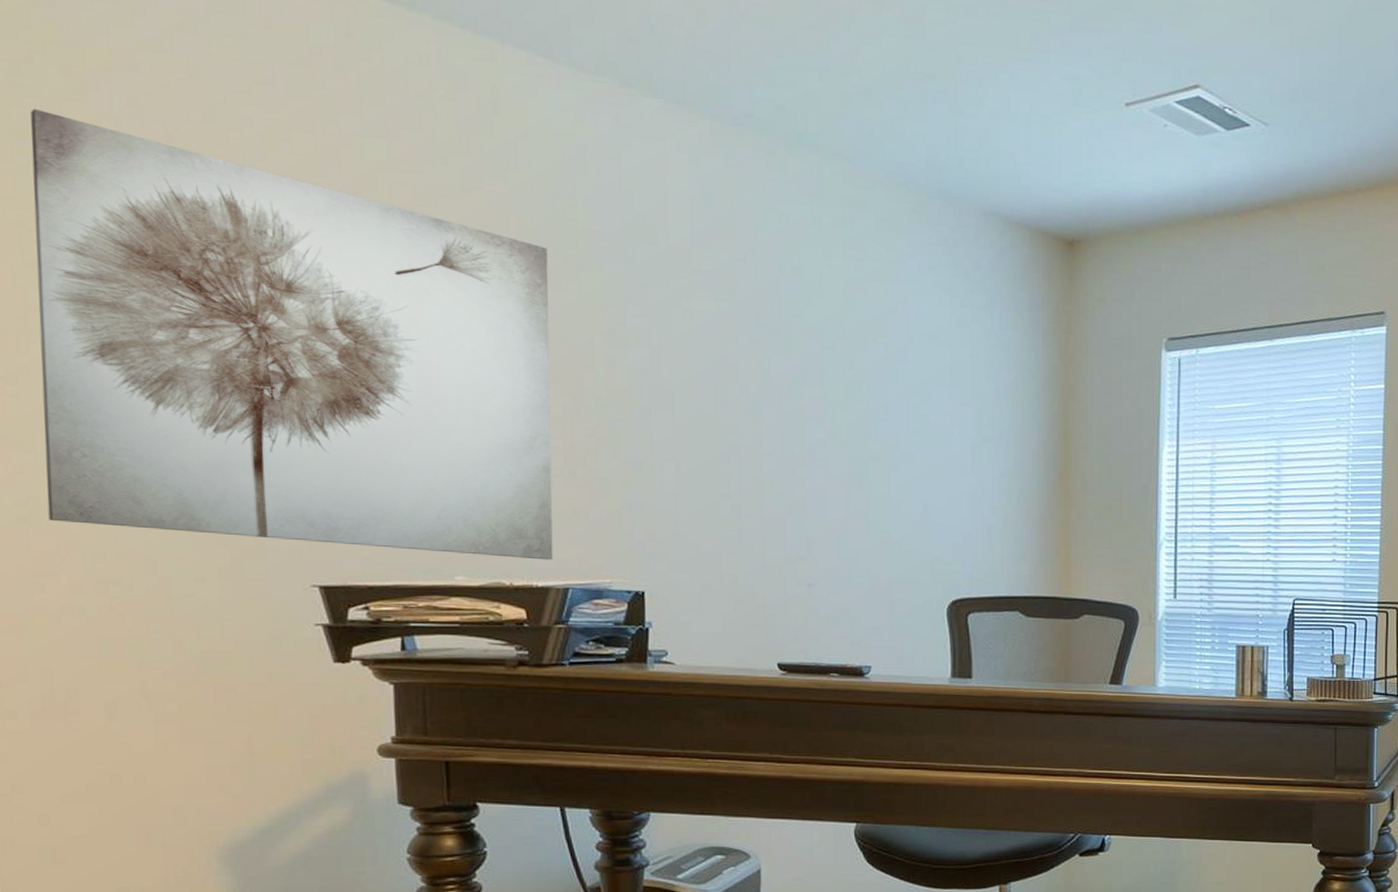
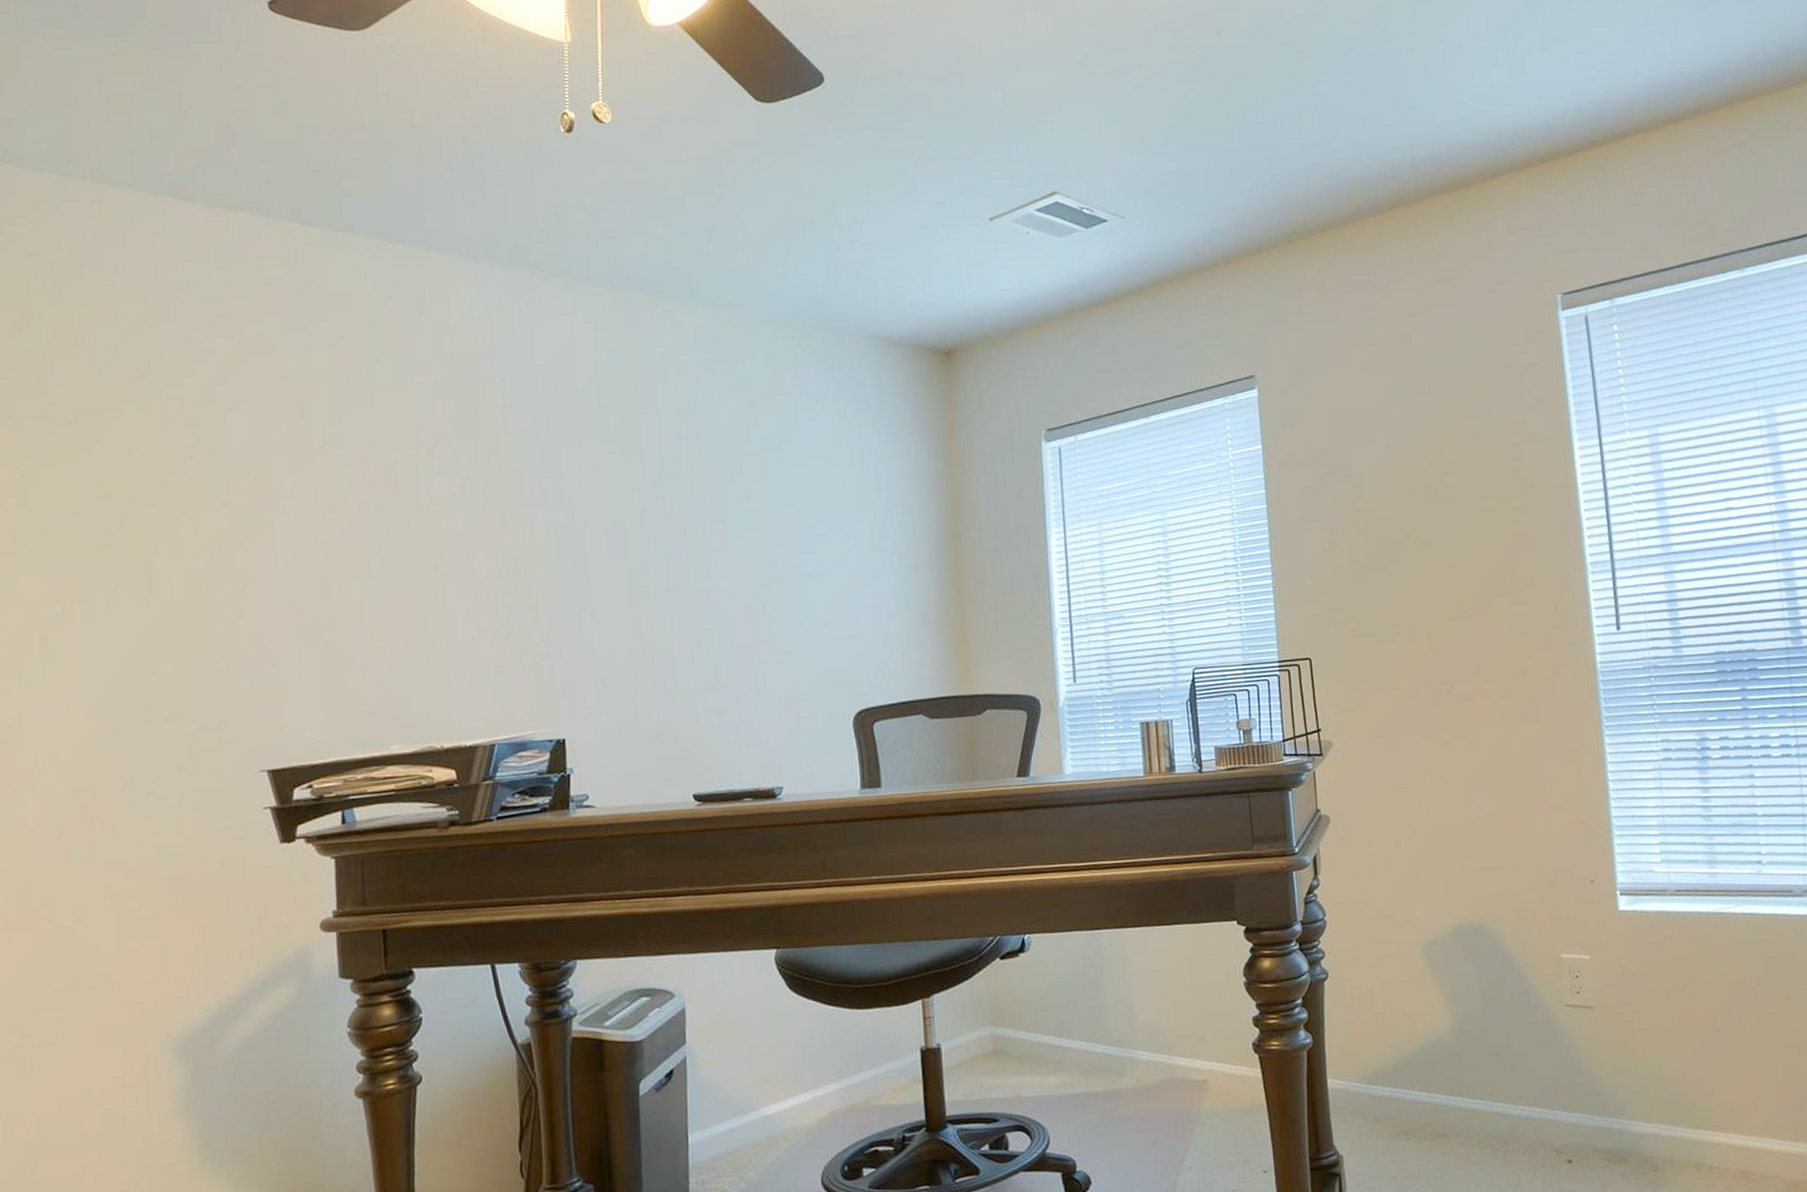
wall art: present [30,108,554,560] -> none [26,367,480,739]

